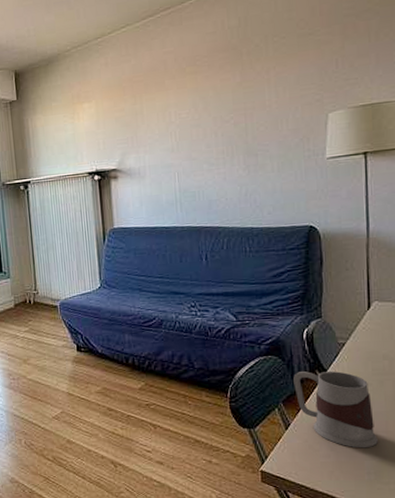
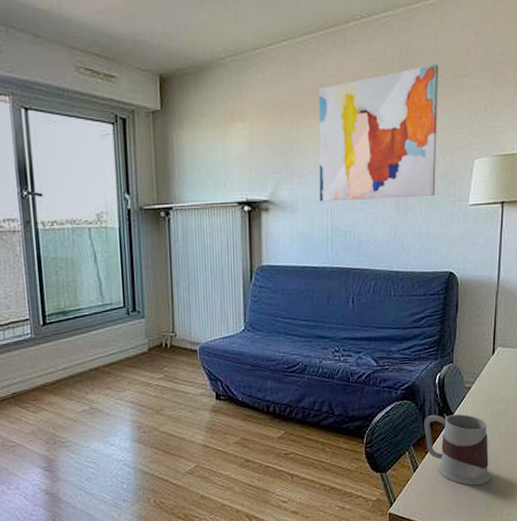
wall art: none [158,27,287,167] -> present [318,65,439,202]

